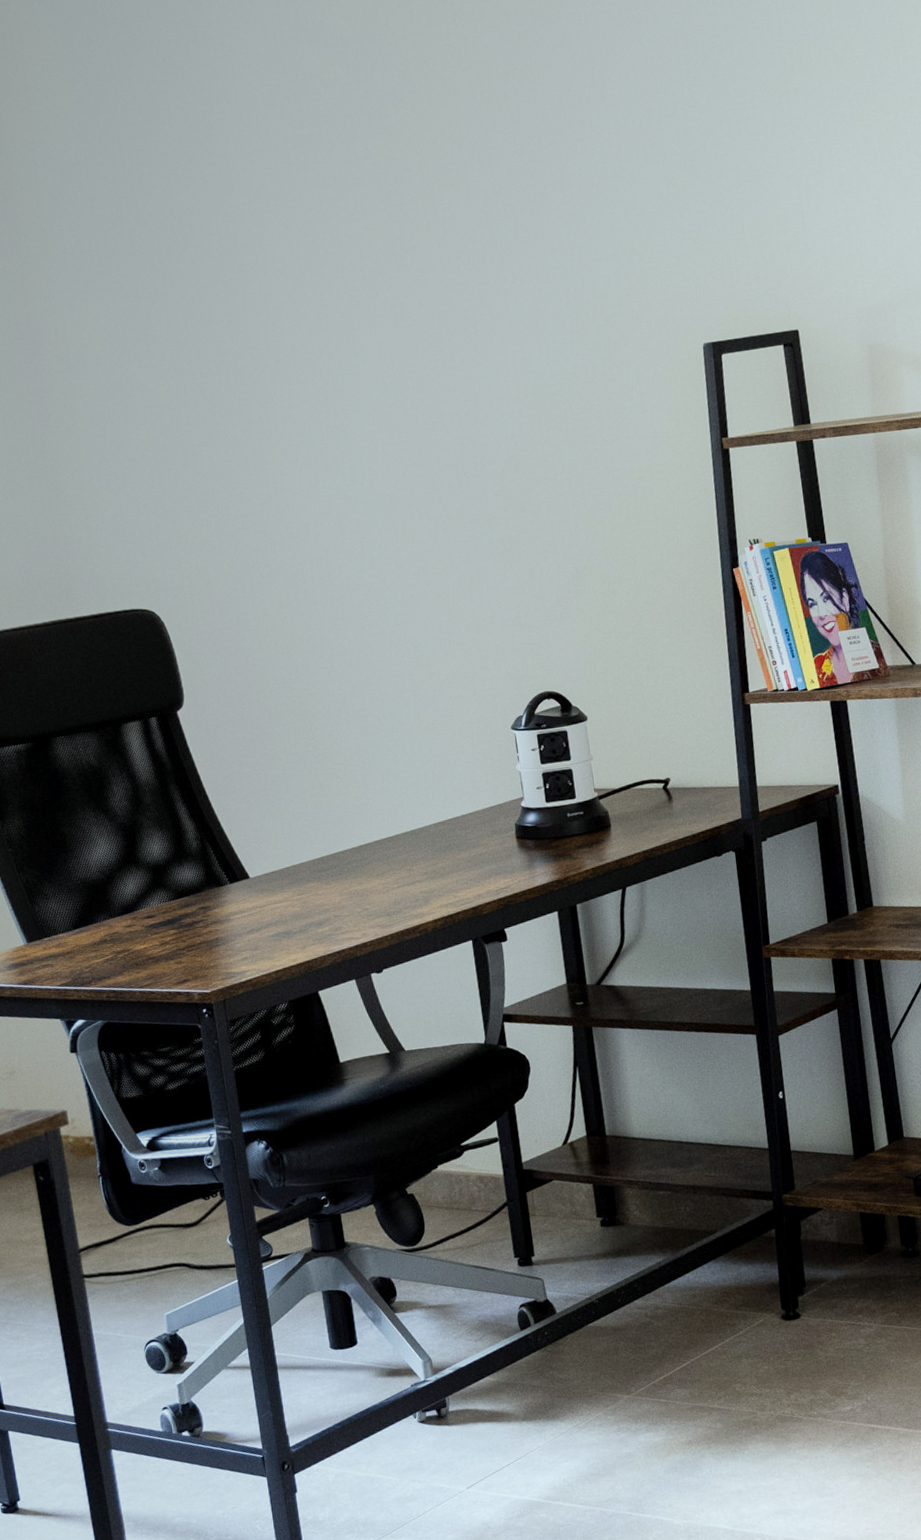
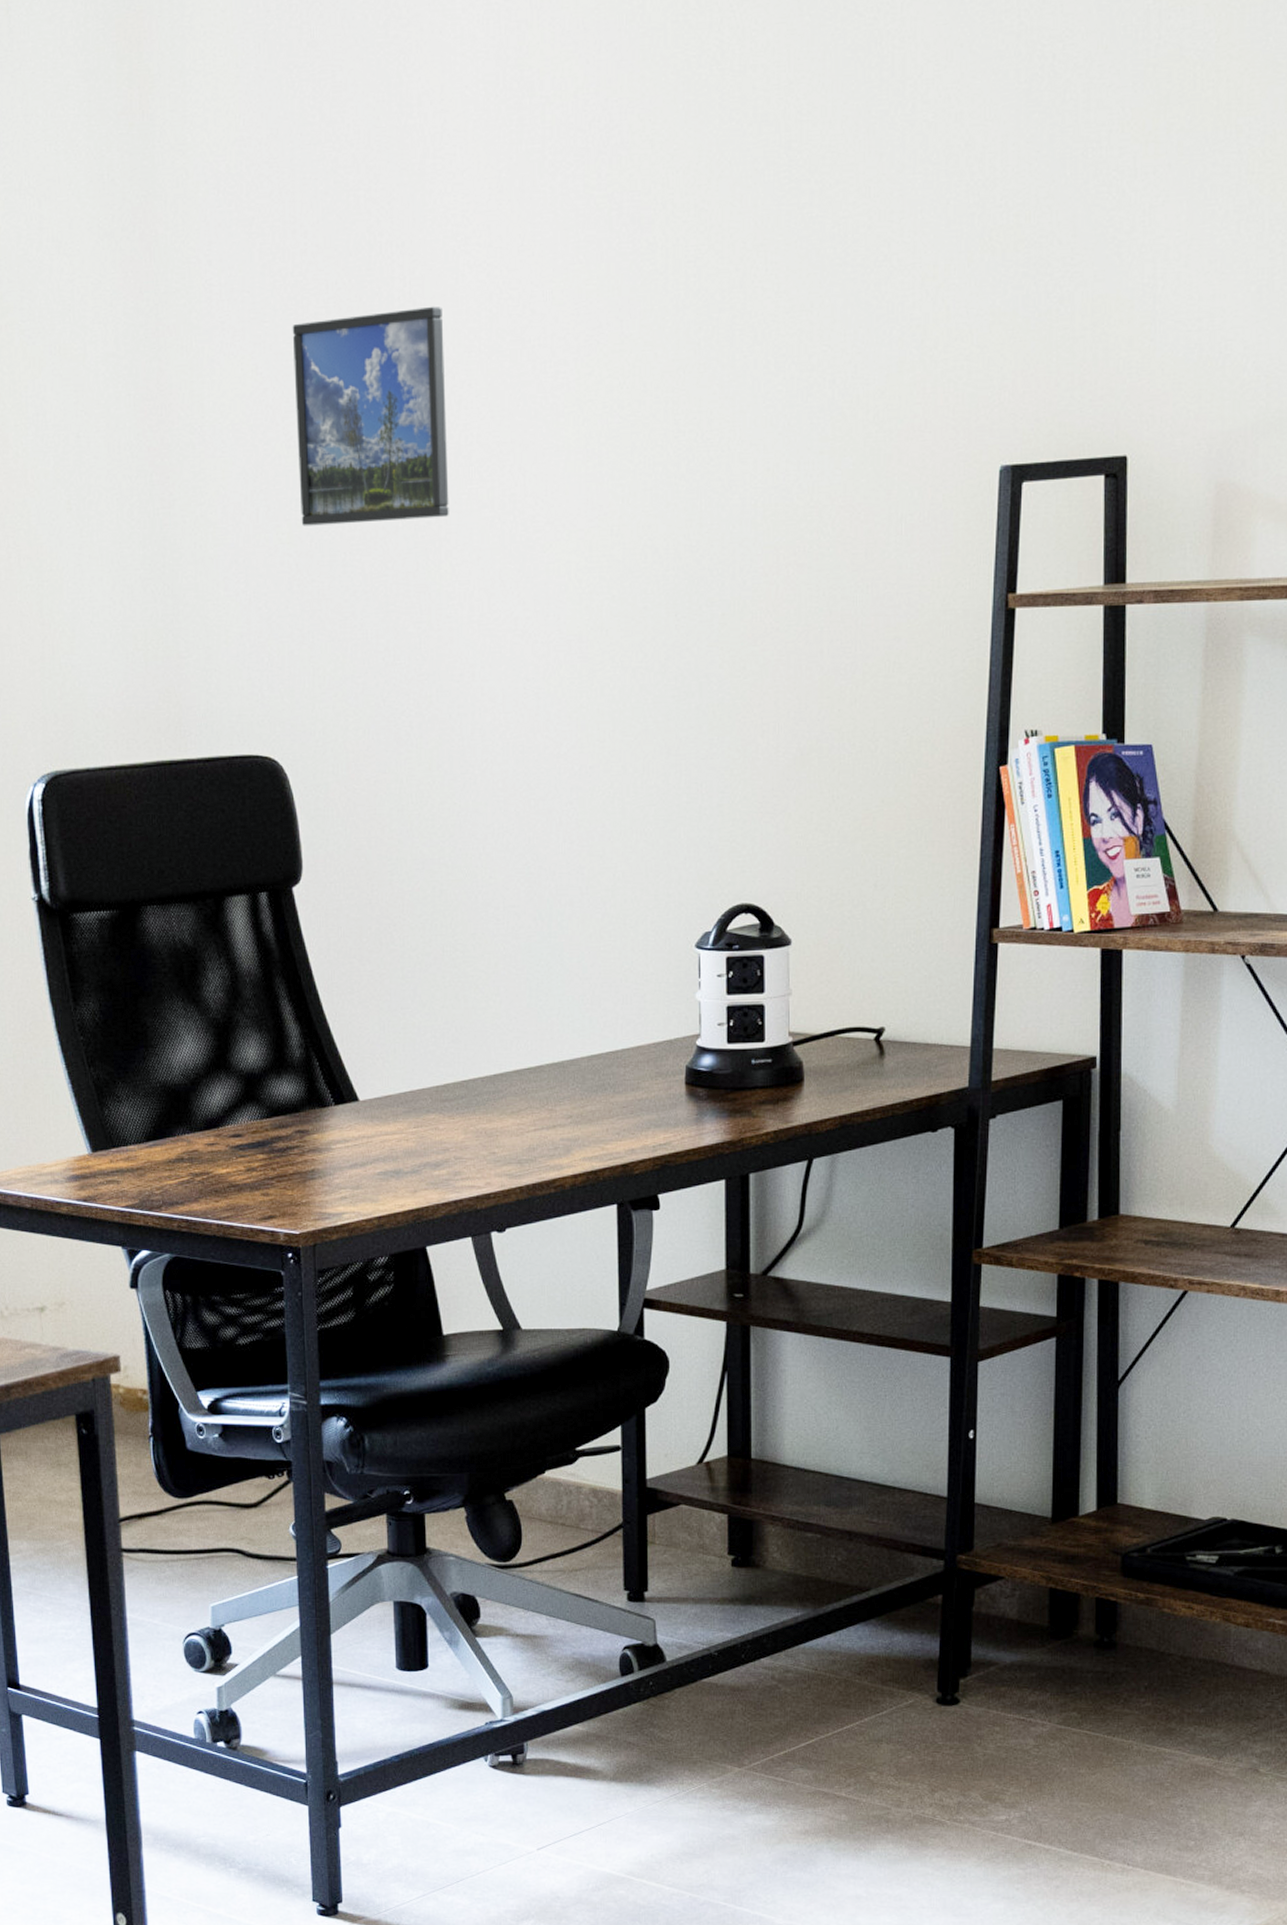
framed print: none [133,253,275,428] -> present [292,306,449,526]

